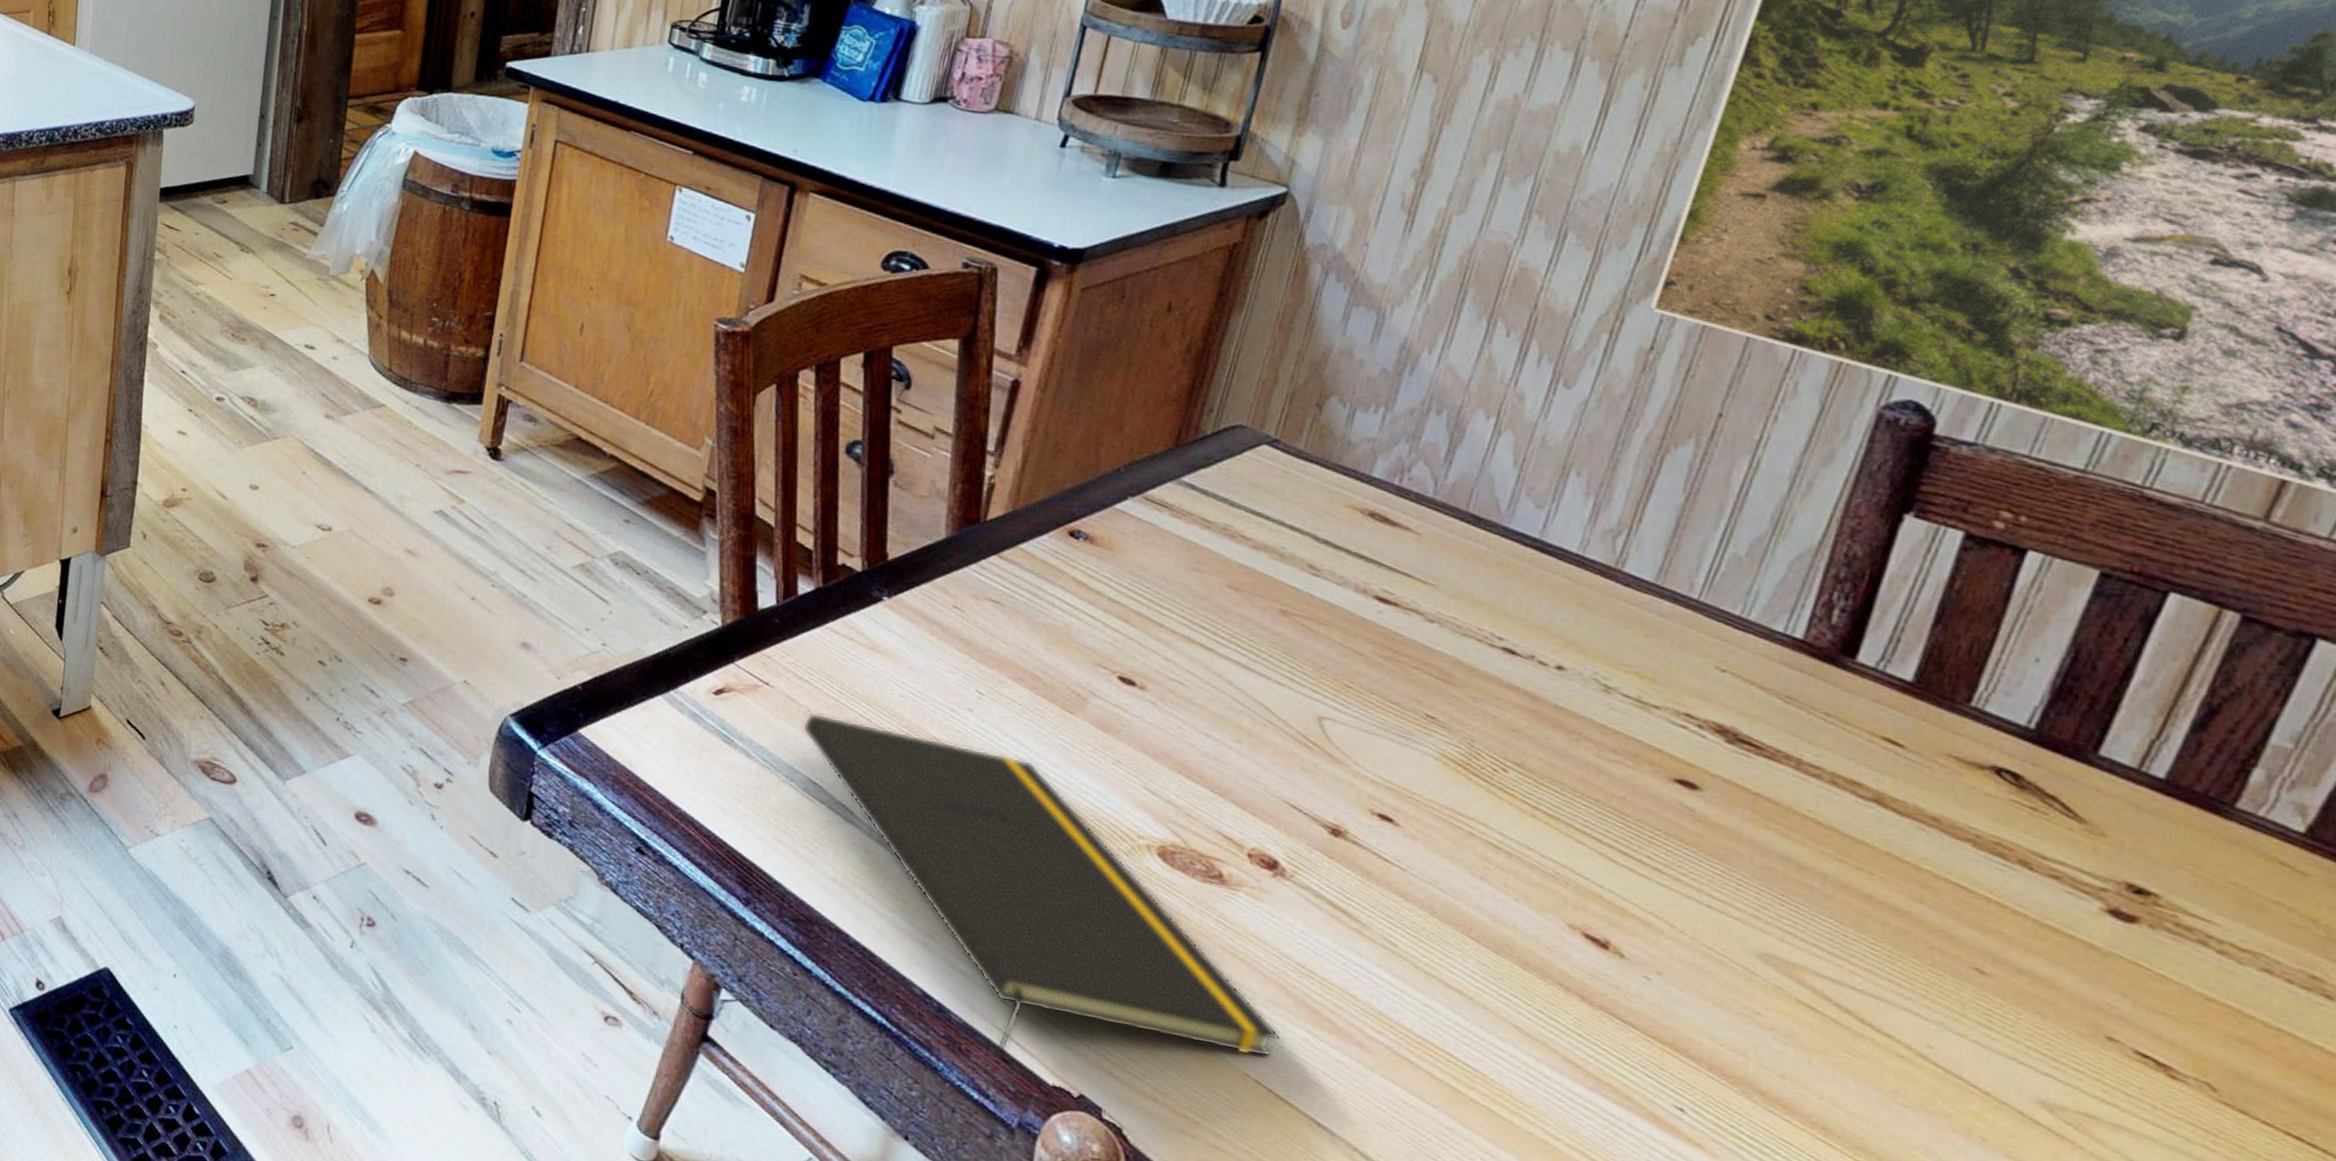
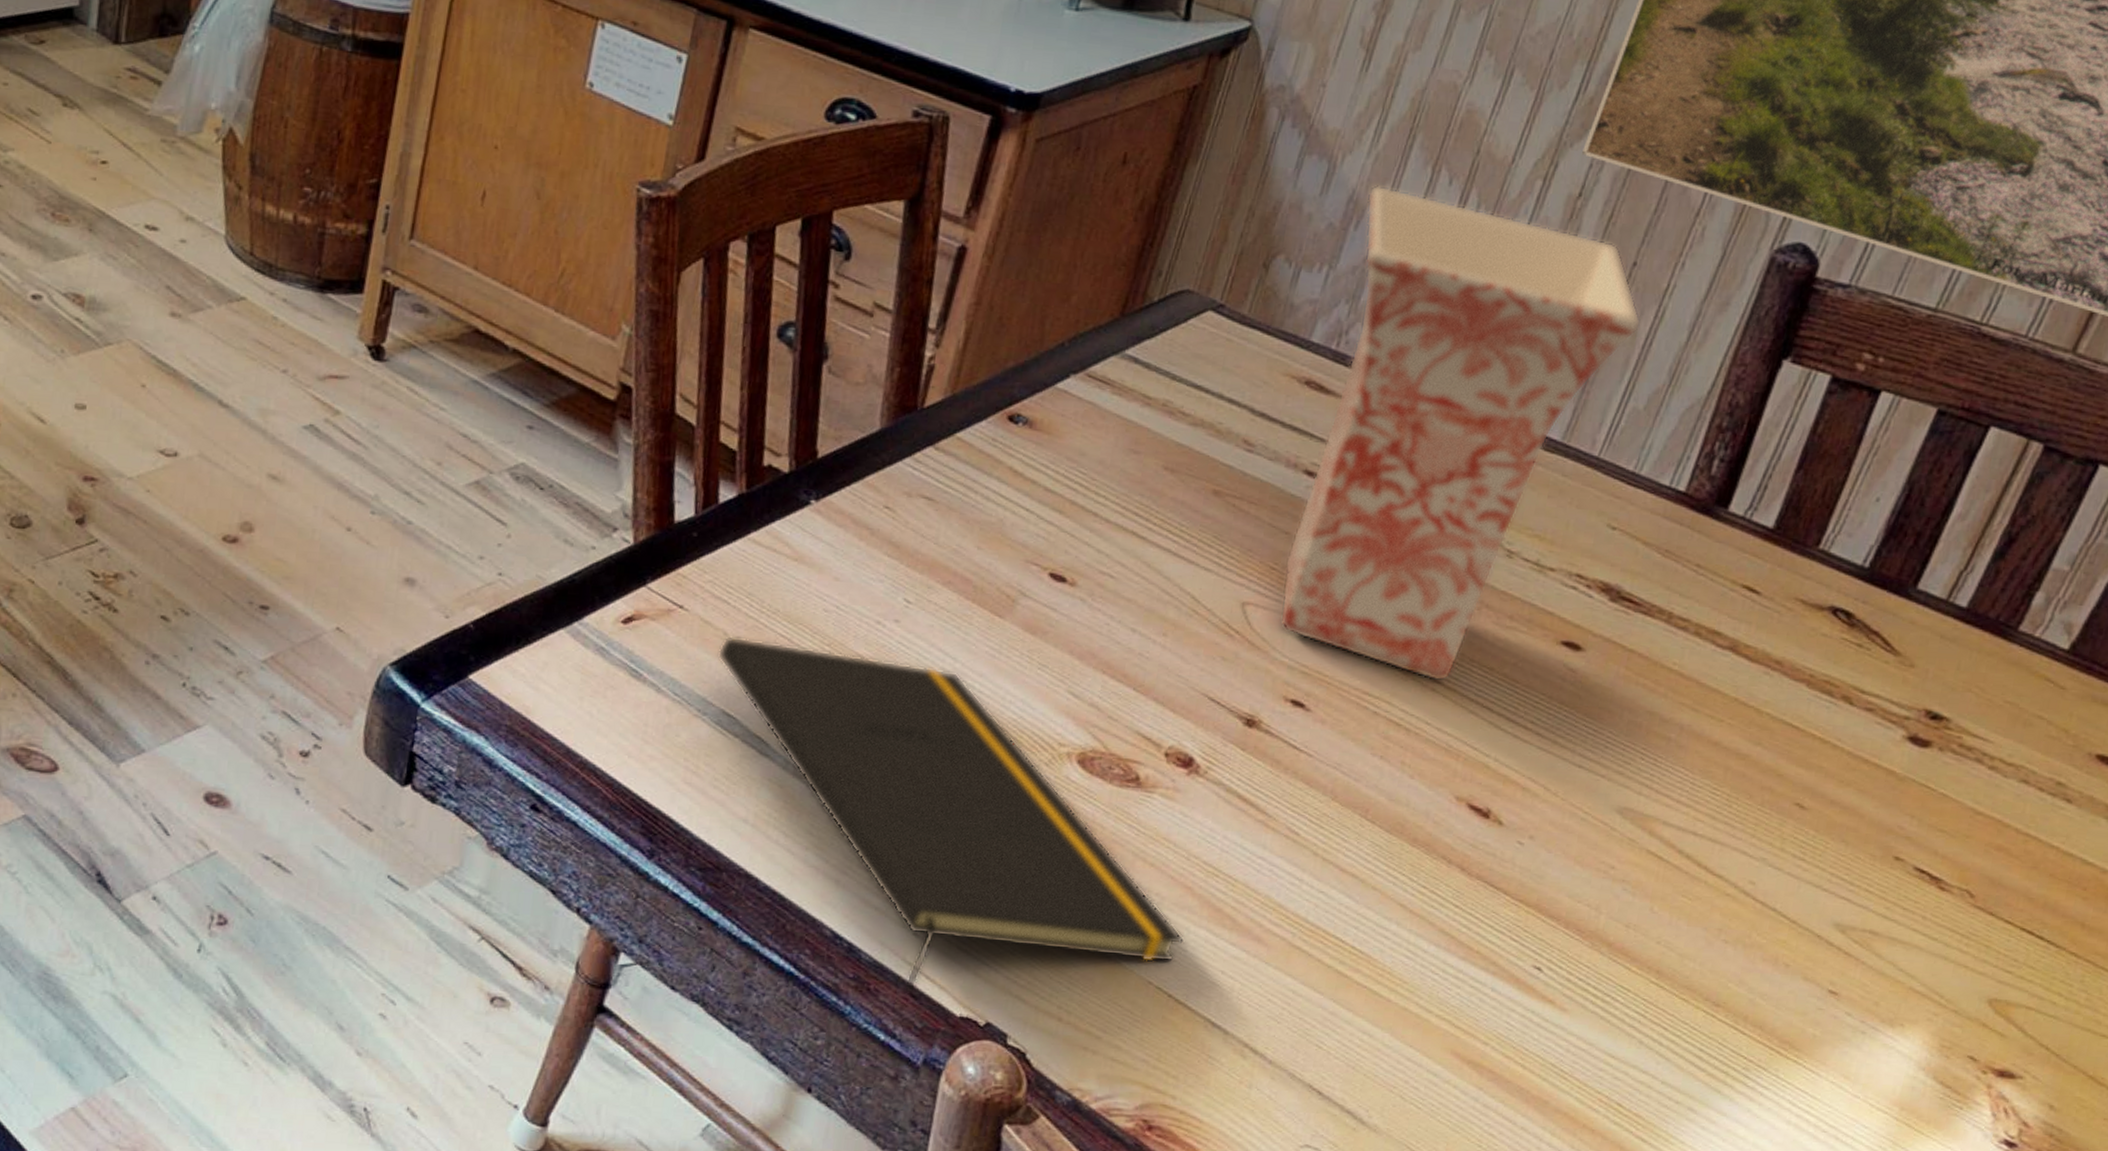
vase: none [1359,335,1734,809] -> present [1279,185,1642,681]

